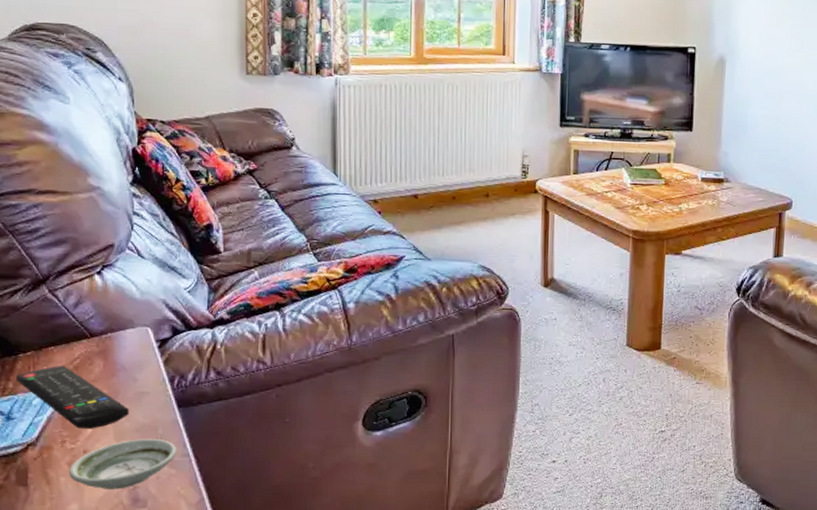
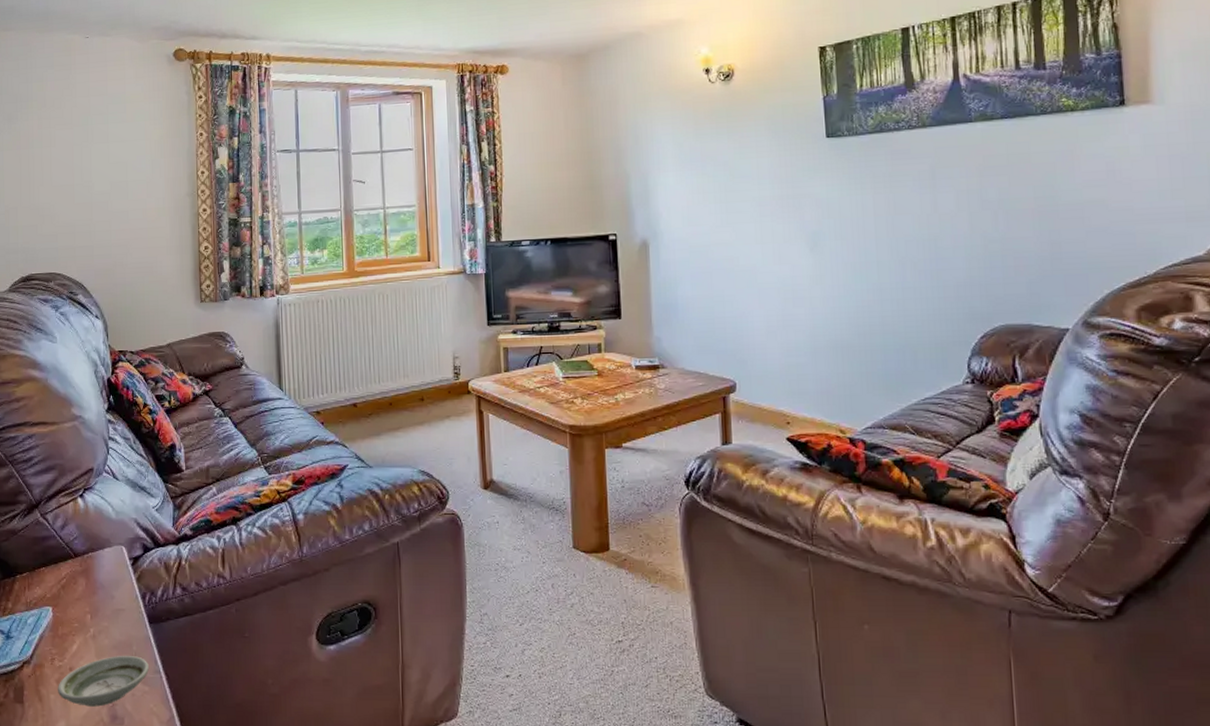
remote control: present [17,365,129,429] -> none [15,584,107,647]

